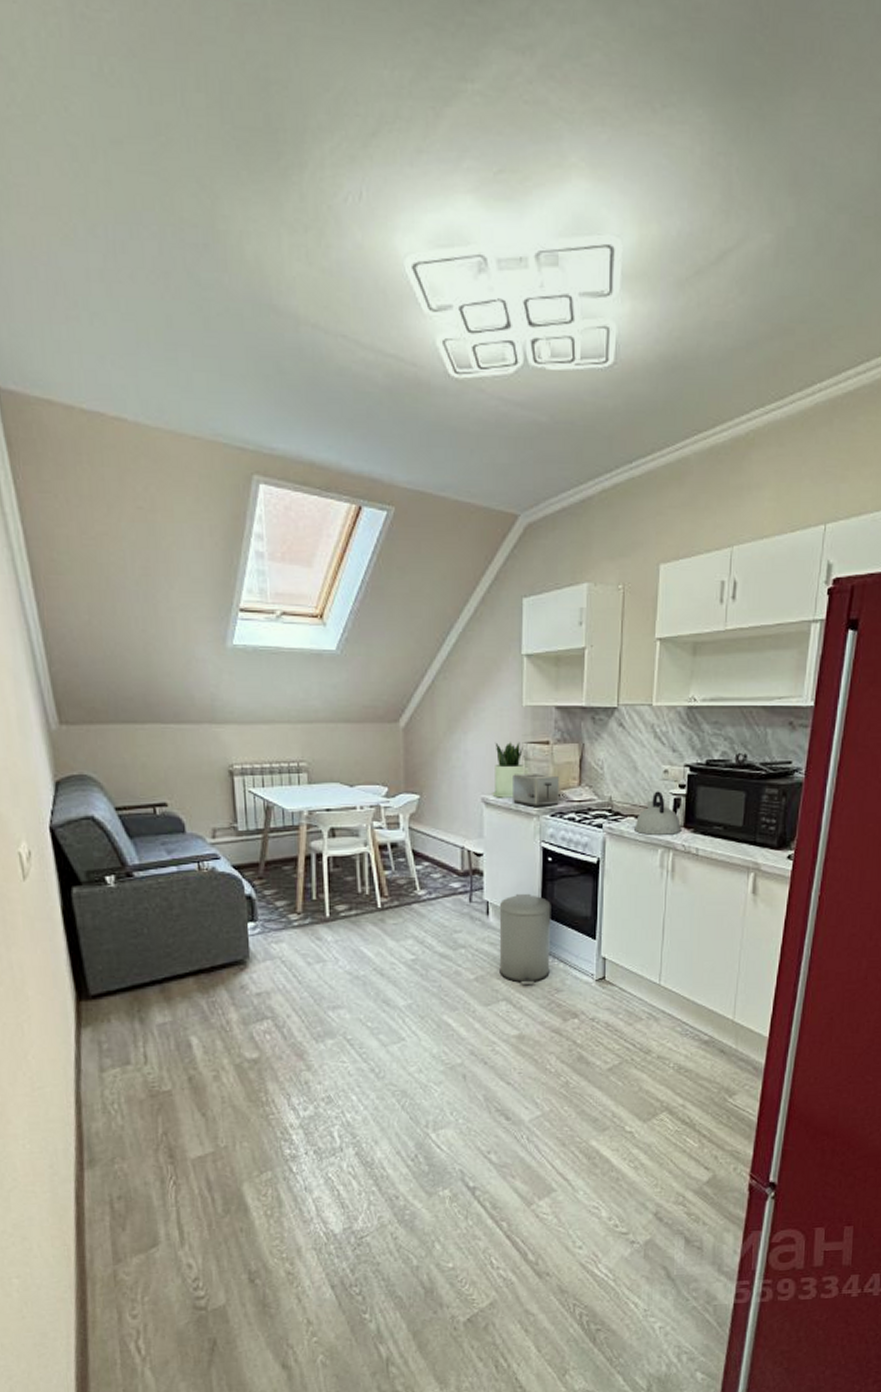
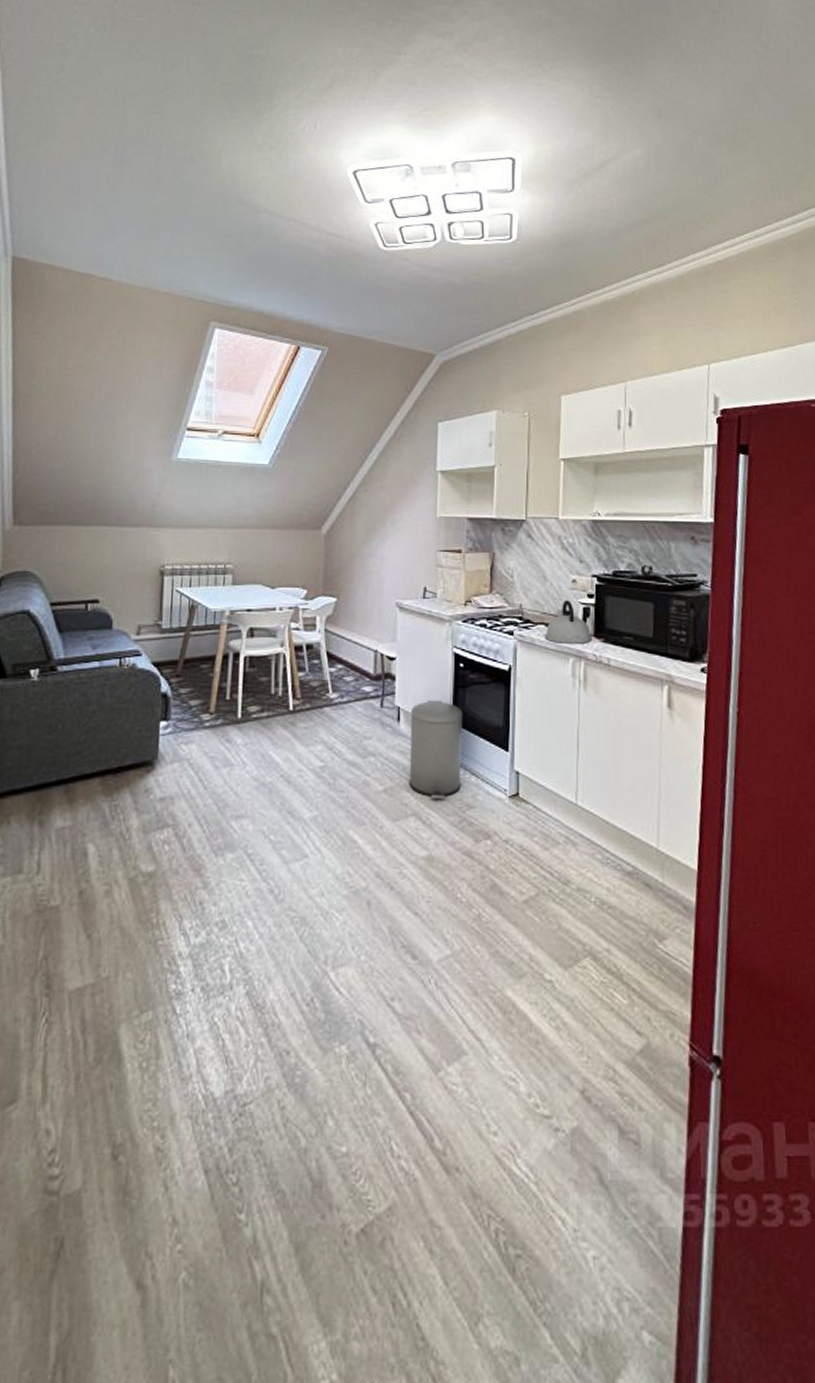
planter: present [492,742,525,798] -> none [406,550,438,603]
toaster: present [513,772,559,808] -> none [426,579,471,614]

